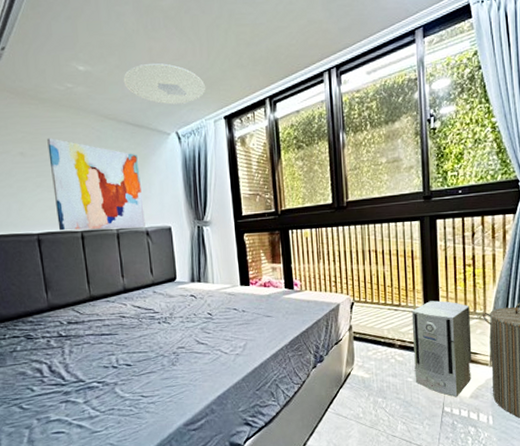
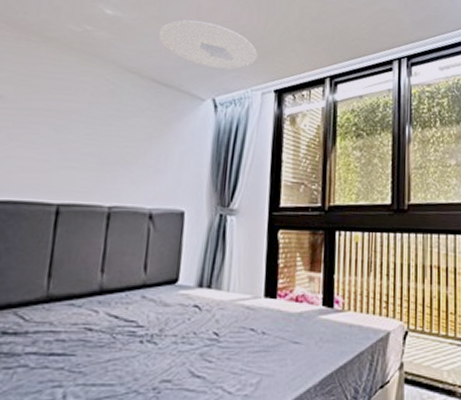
wall art: present [47,138,146,231] -> none [25,83,158,208]

